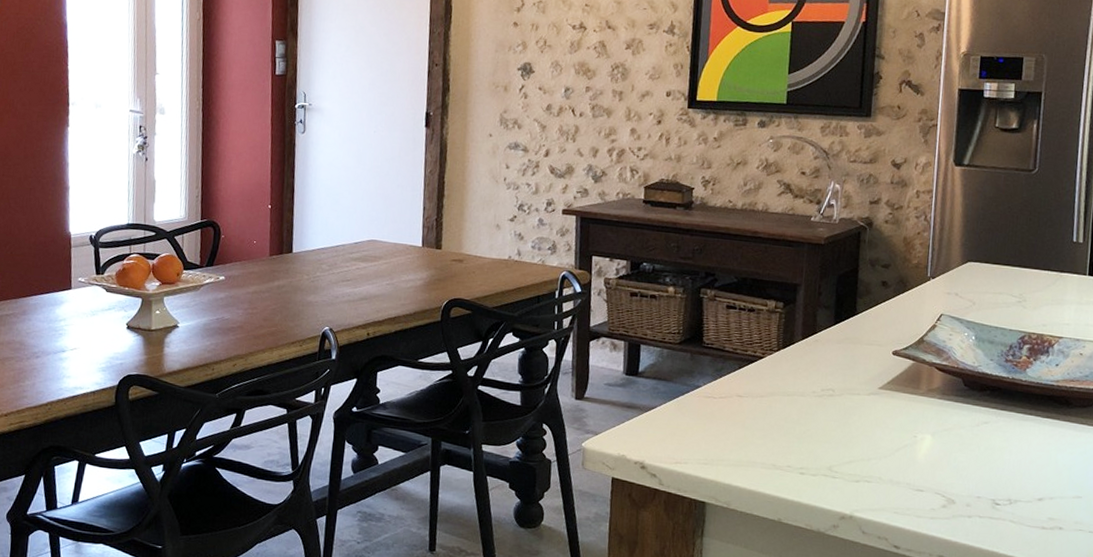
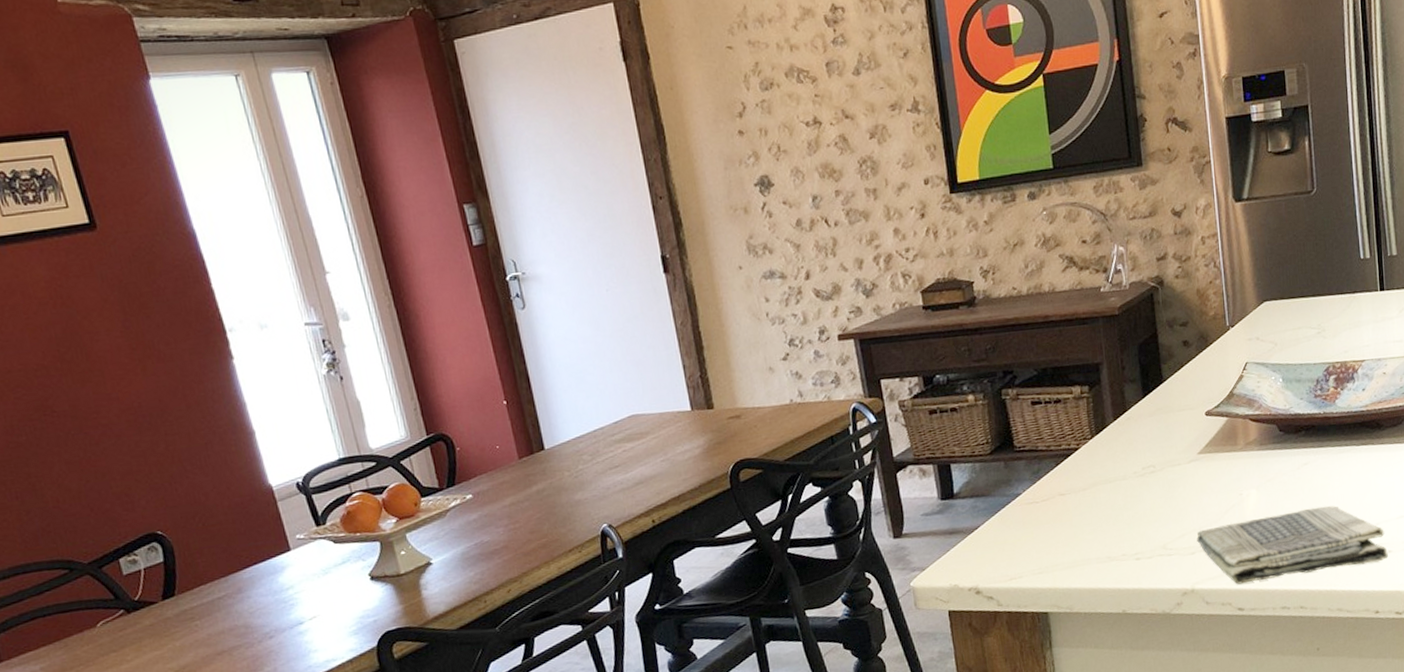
dish towel: none [863,461,1058,536] -> present [1197,506,1388,585]

